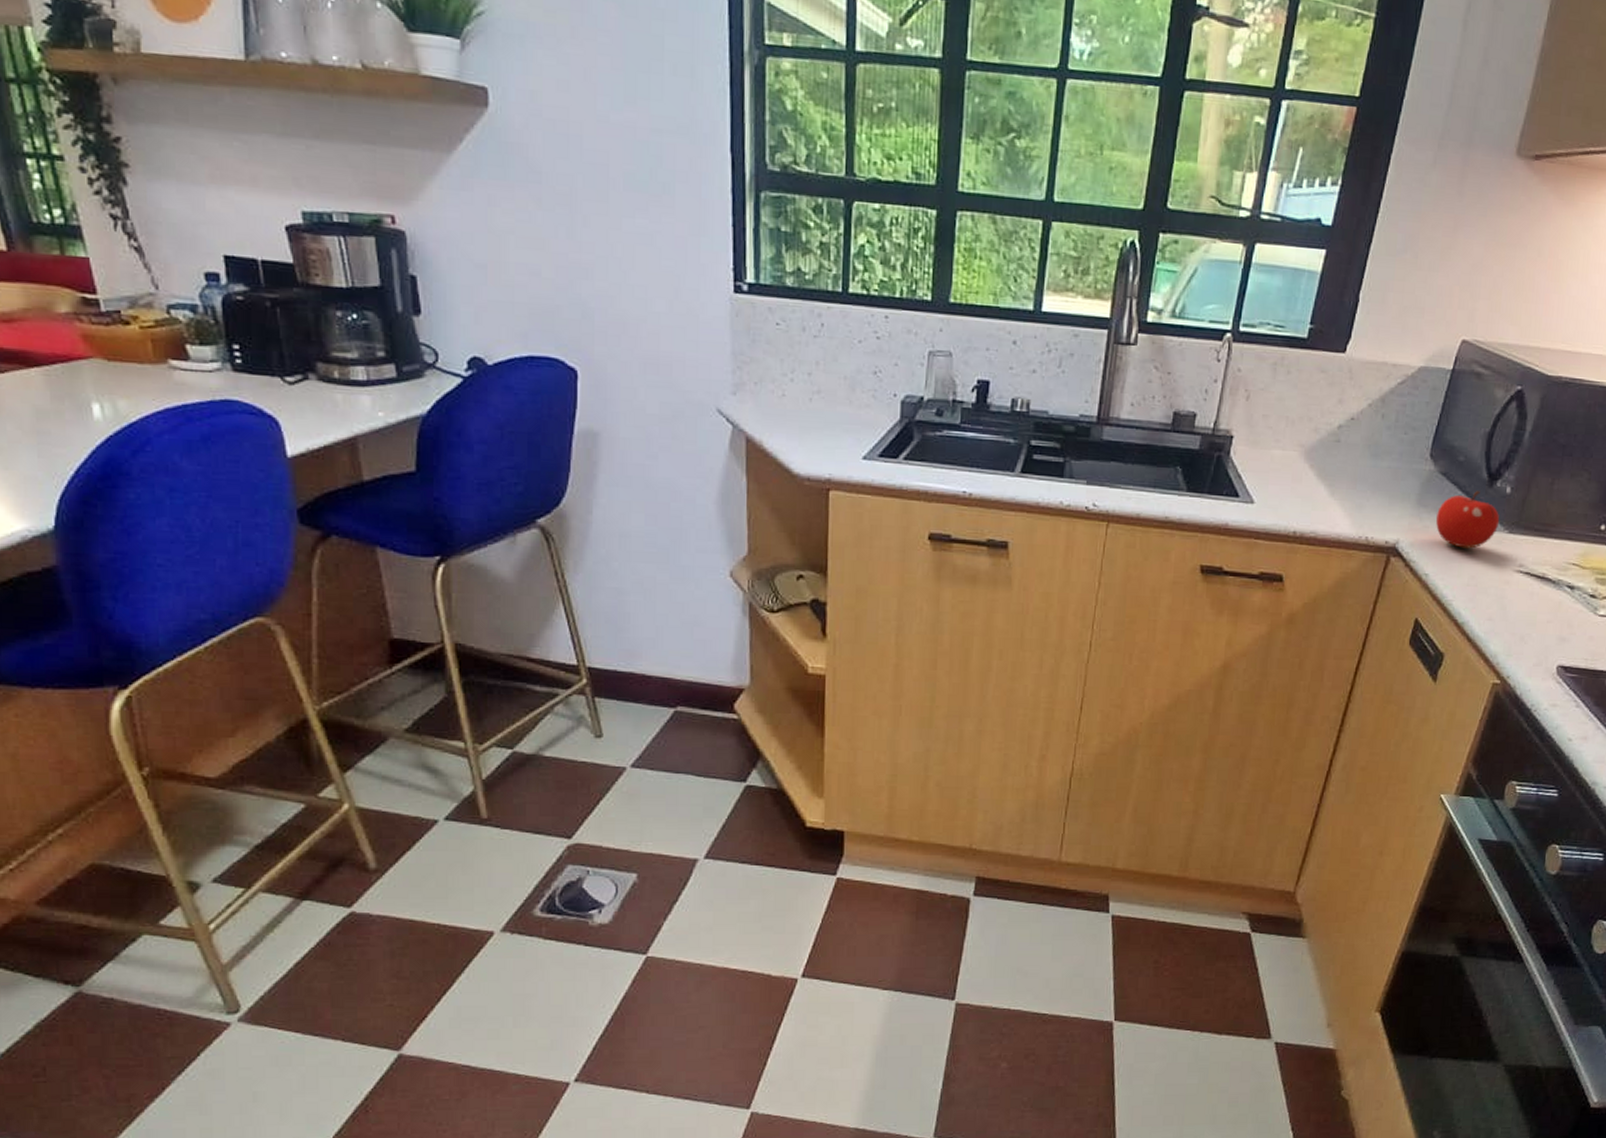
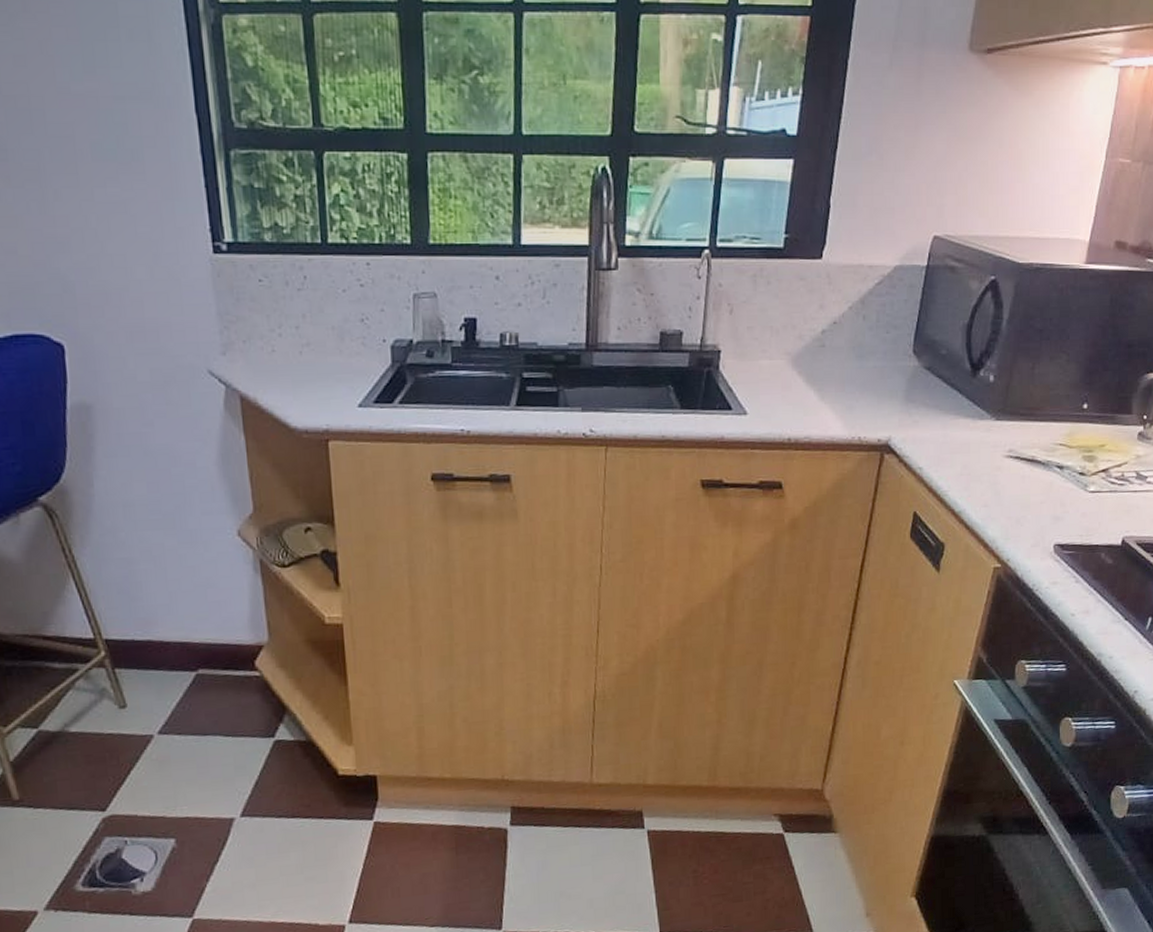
fruit: present [1436,491,1500,549] -> none [925,382,986,439]

